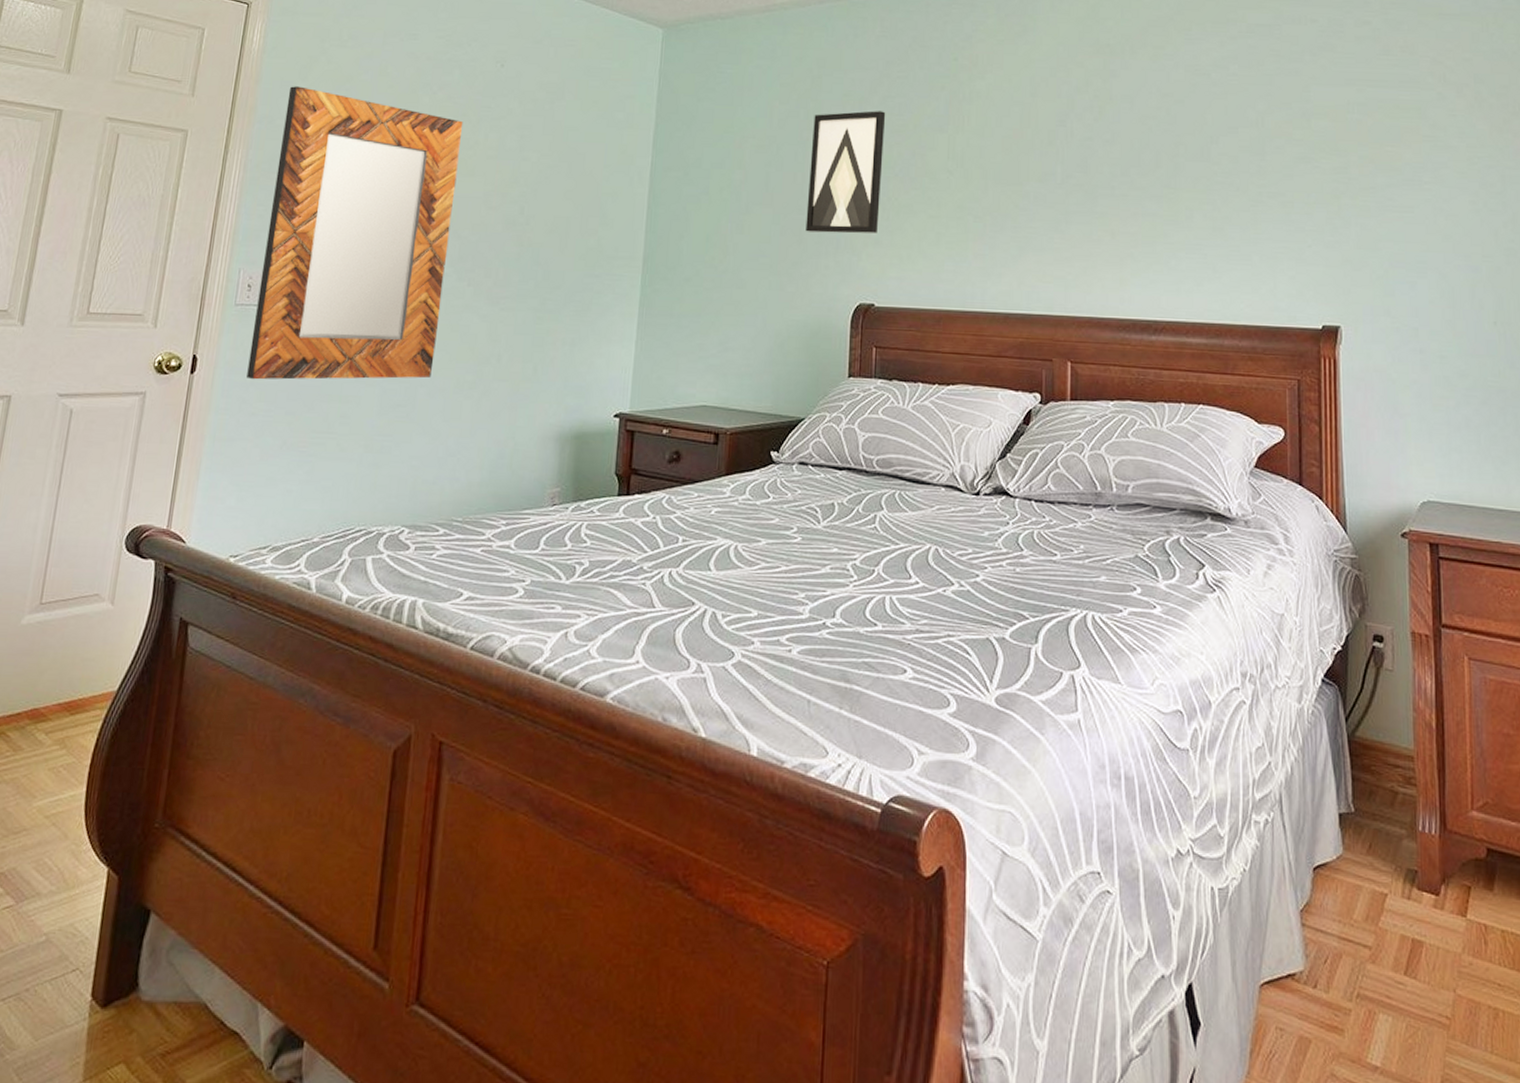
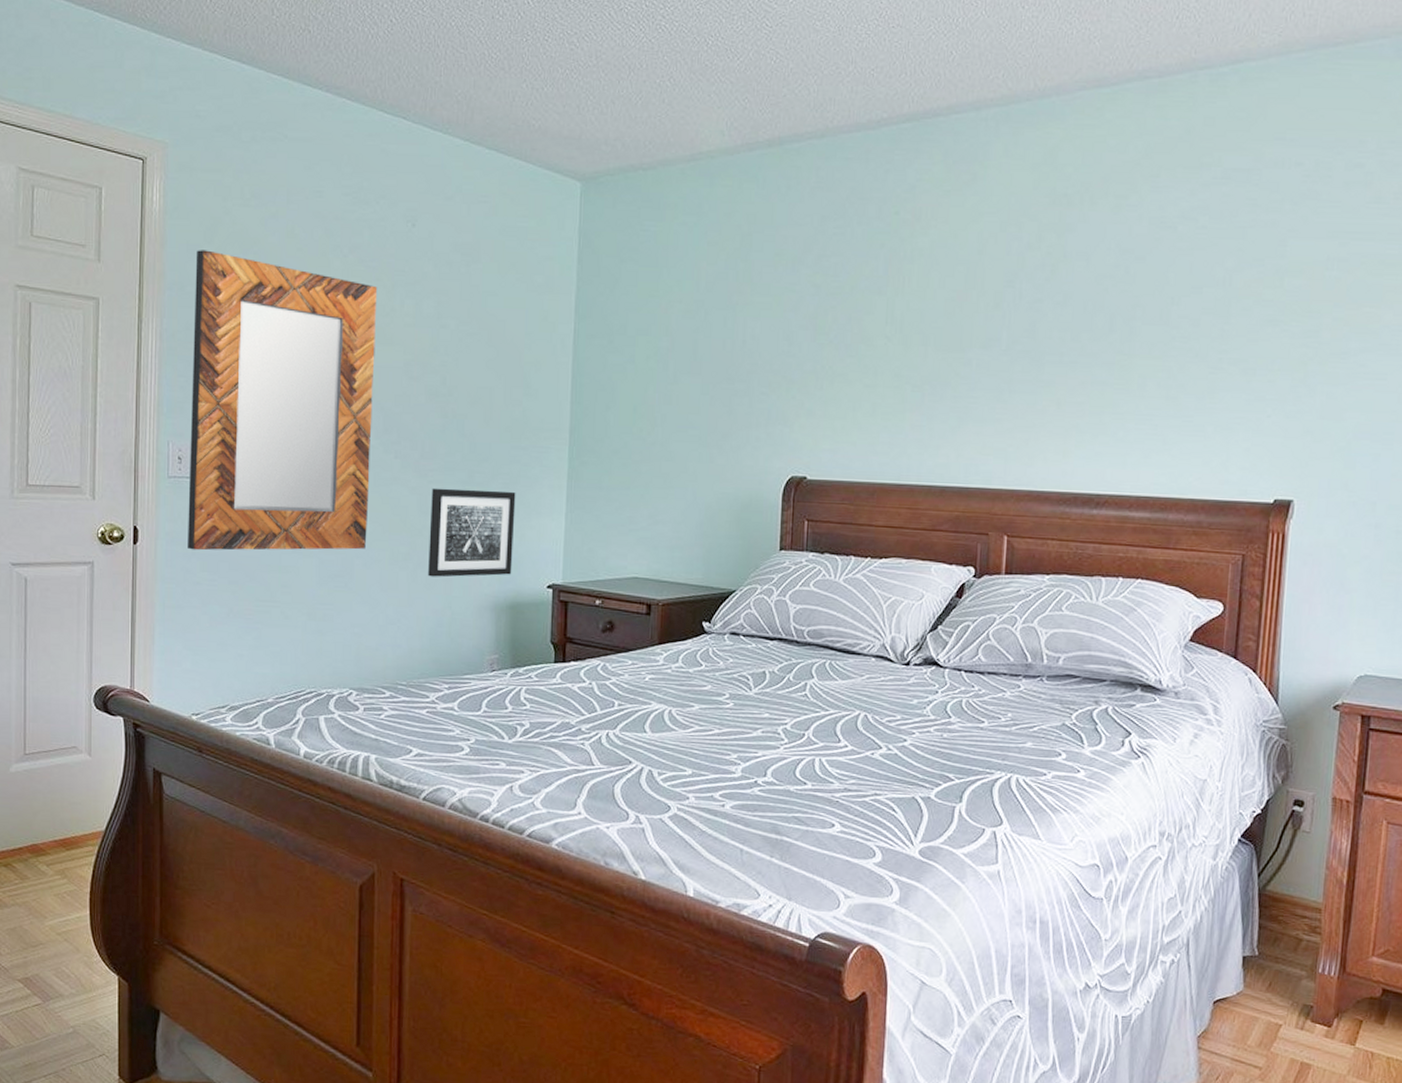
wall art: none [493,315,587,407] -> present [428,488,516,578]
wall art: present [805,111,886,234] -> none [736,271,821,404]

